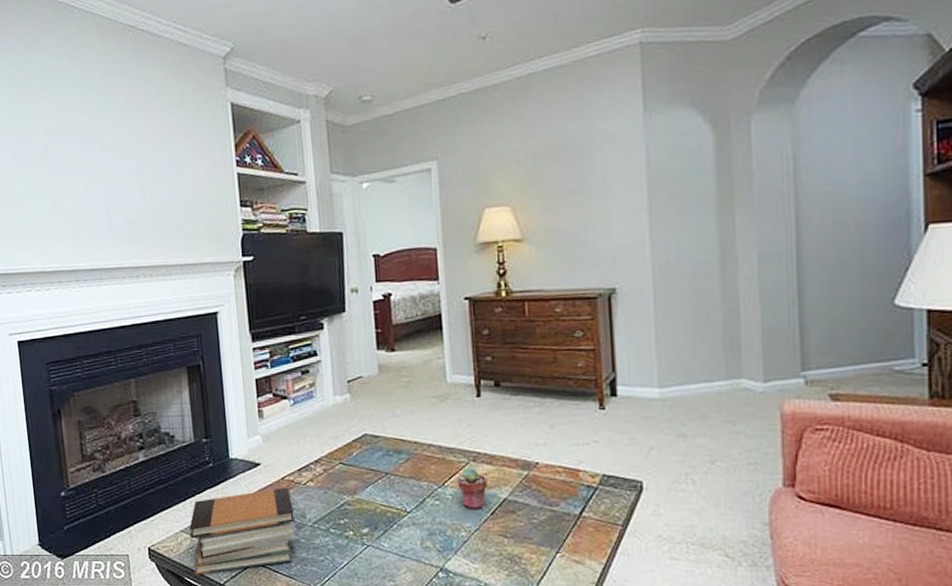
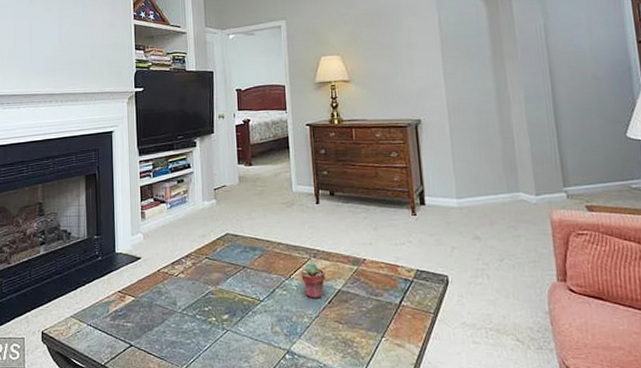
book stack: present [189,487,298,575] -> none [78,278,169,357]

